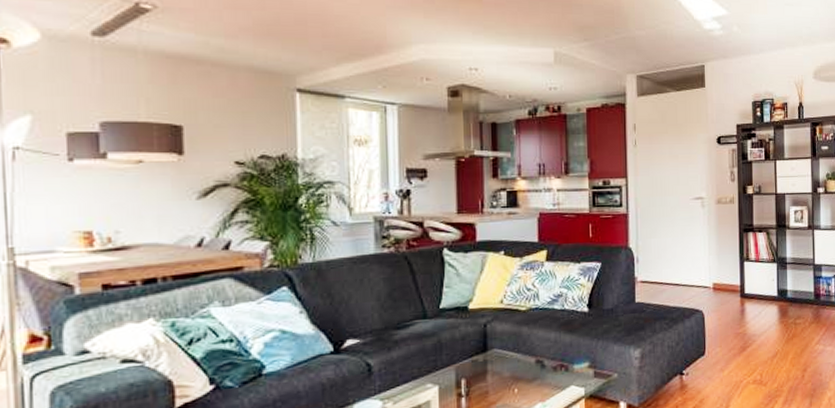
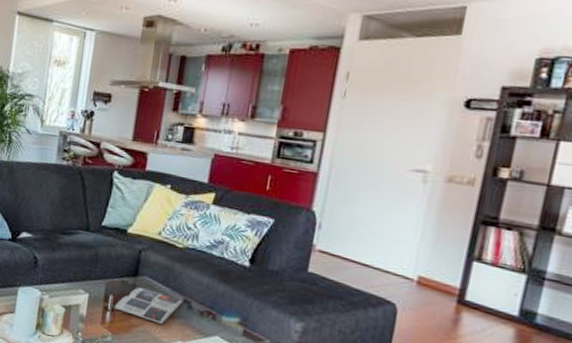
magazine: none [468,361,536,393] -> present [114,287,183,324]

